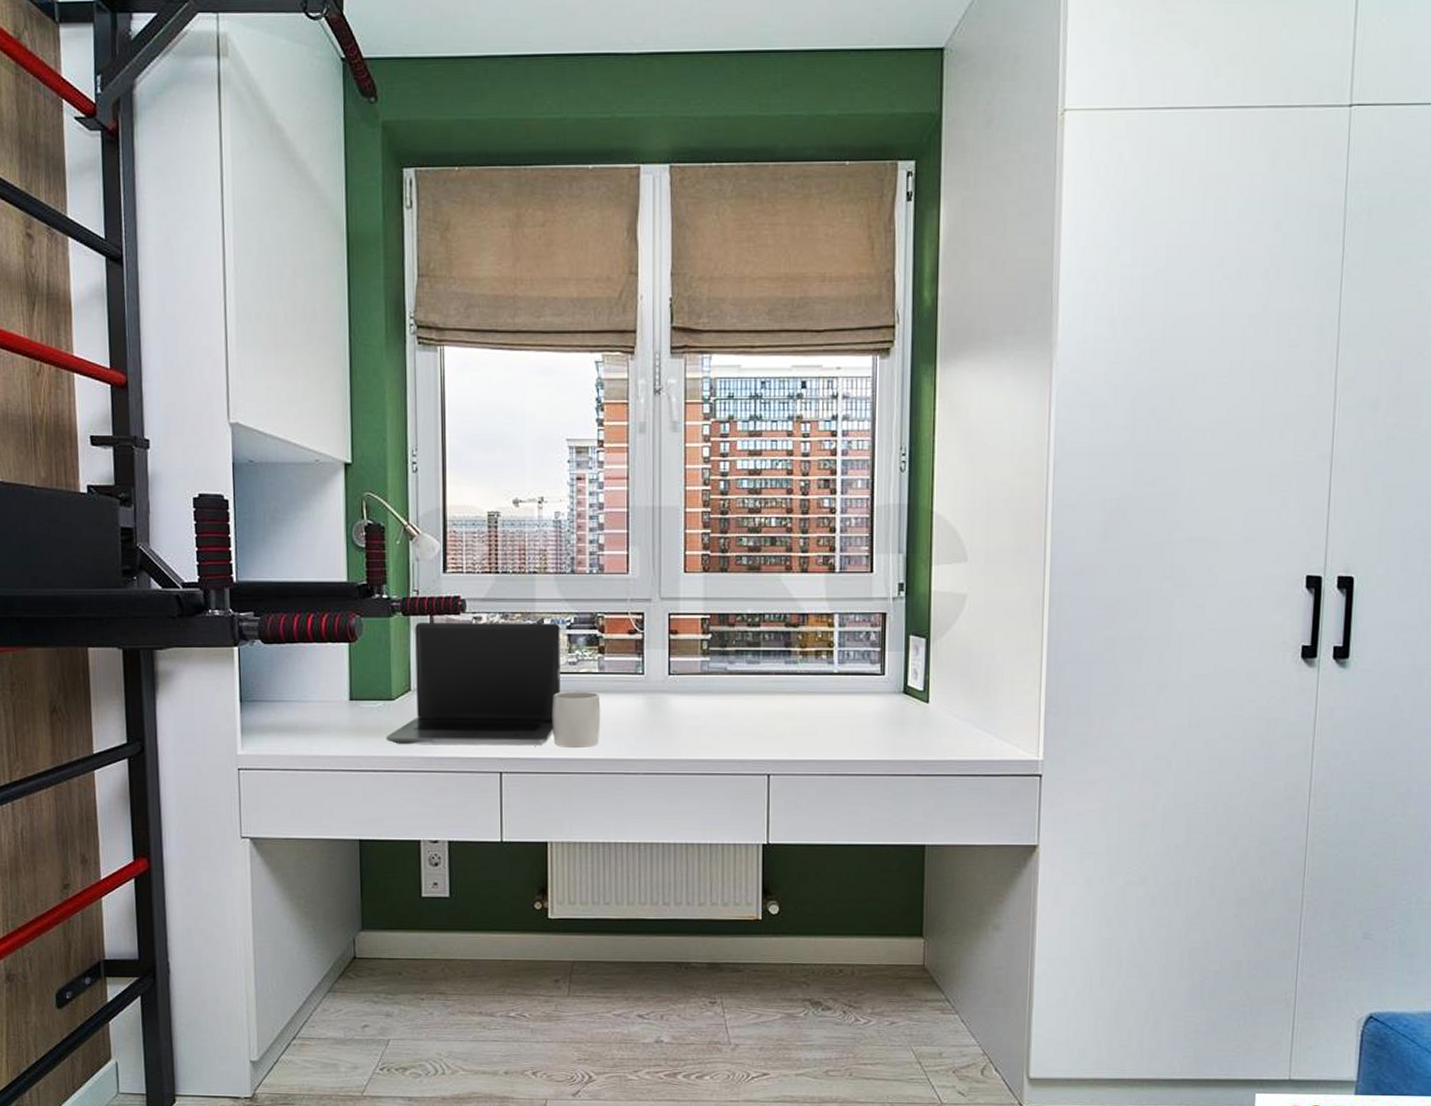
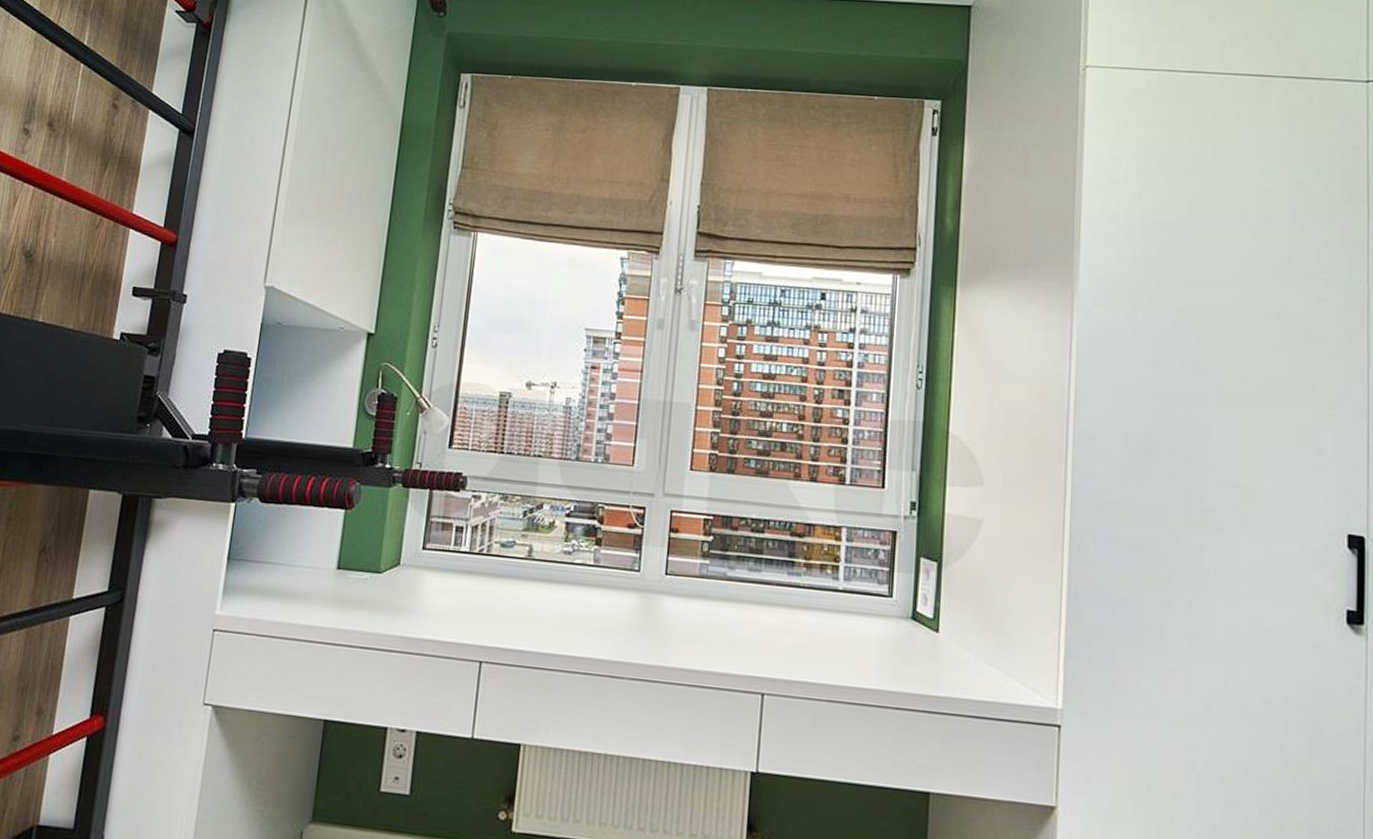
laptop computer: present [386,623,561,746] -> none [368,496,559,637]
mug: present [551,691,601,749] -> none [539,581,592,645]

